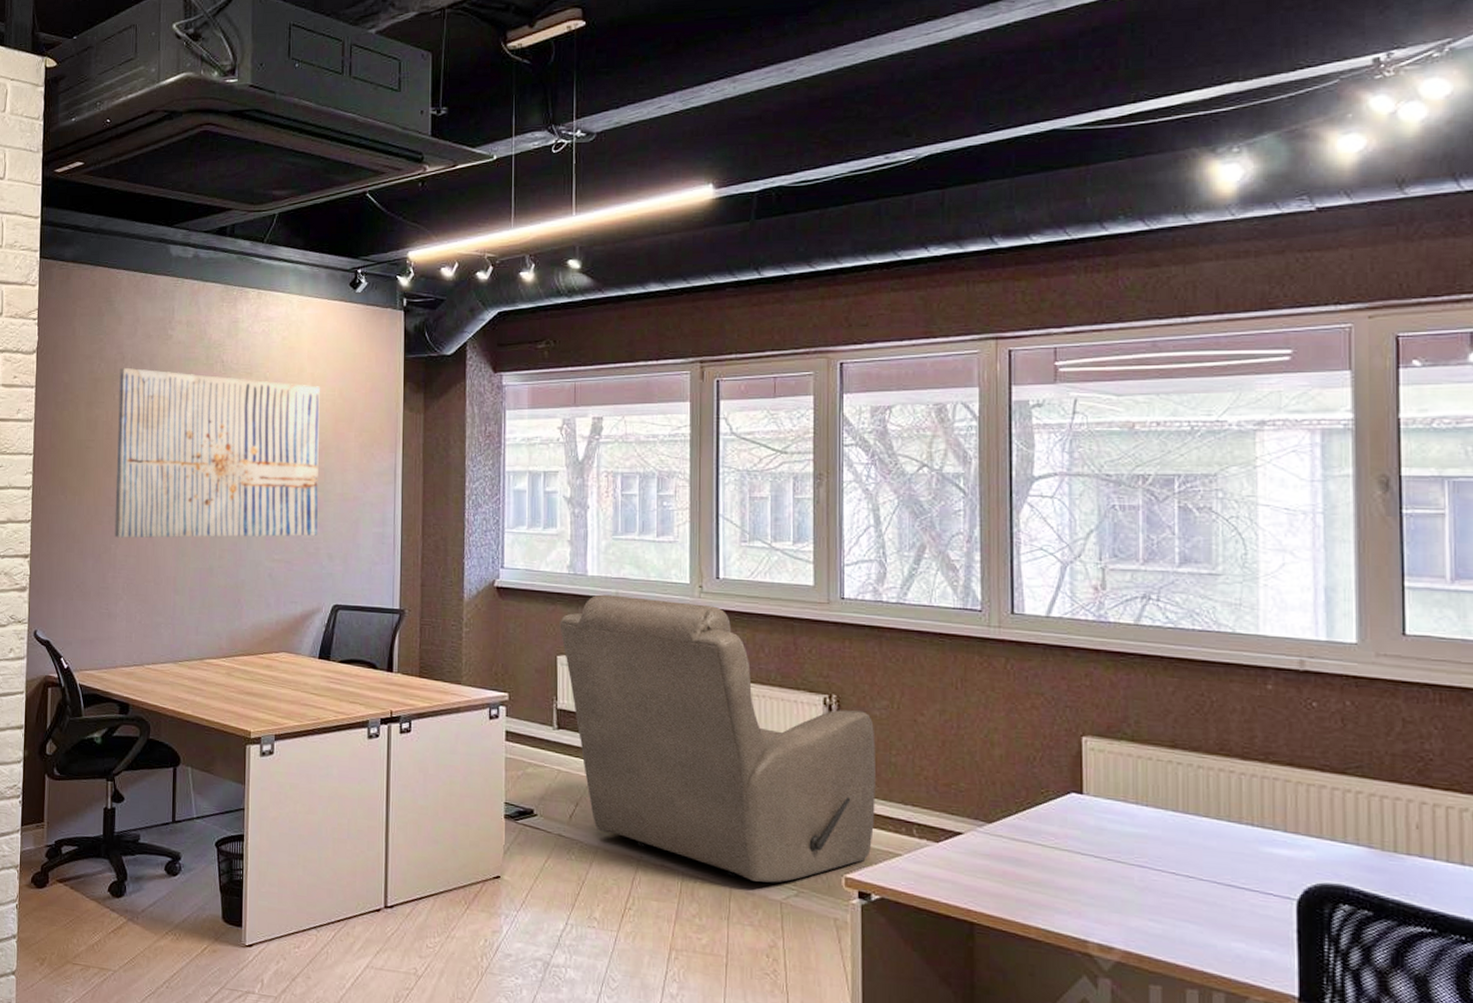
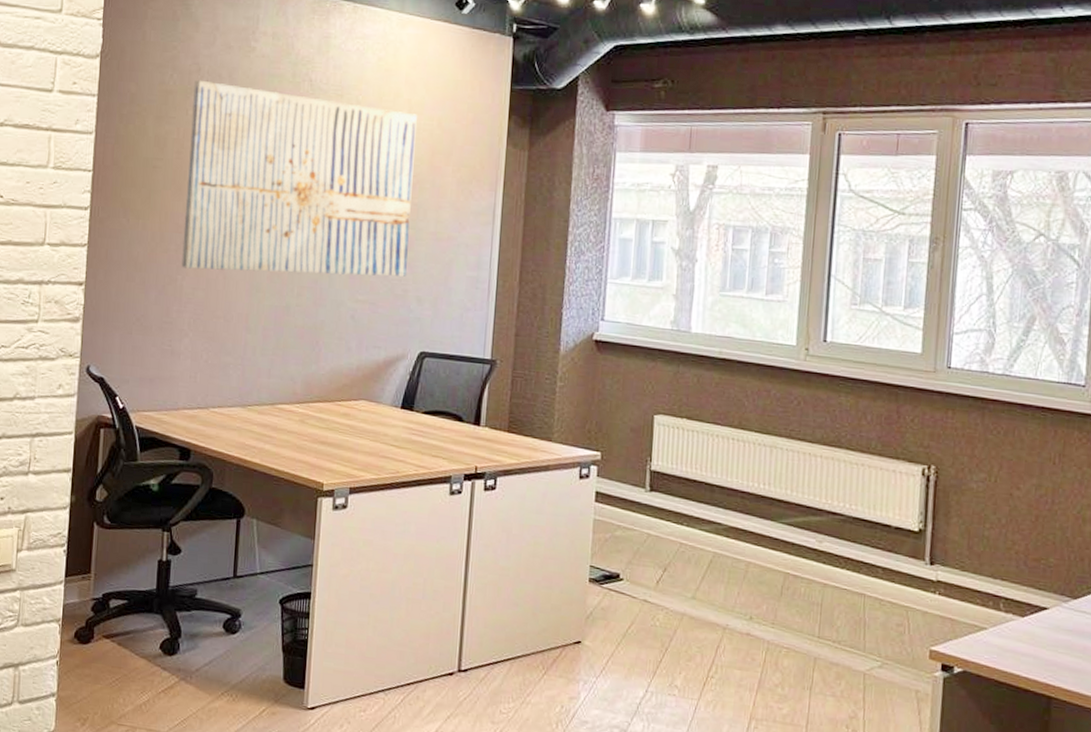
chair: present [560,594,876,883] -> none [659,352,971,654]

